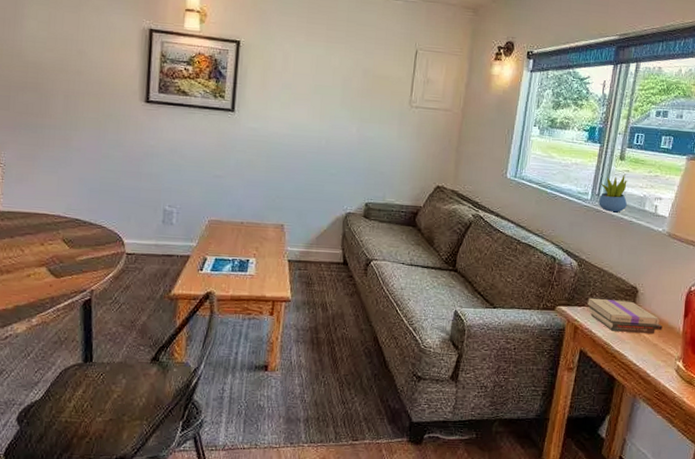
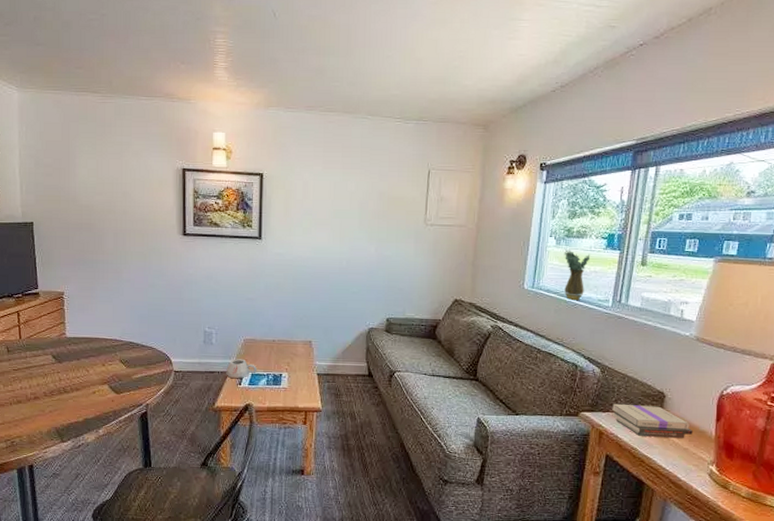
cup: none [186,241,221,264] -> present [226,359,256,379]
vase: none [546,139,572,193] -> present [564,248,590,301]
succulent plant: present [599,175,627,213] -> none [620,280,650,318]

